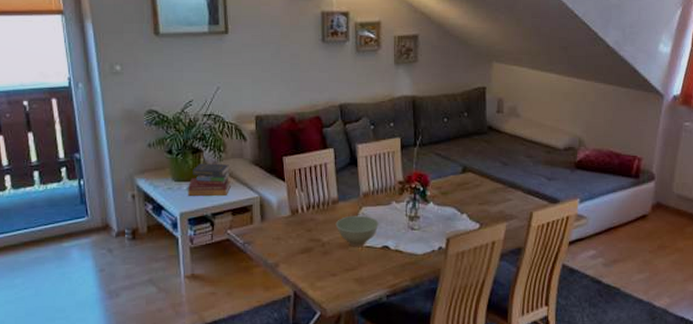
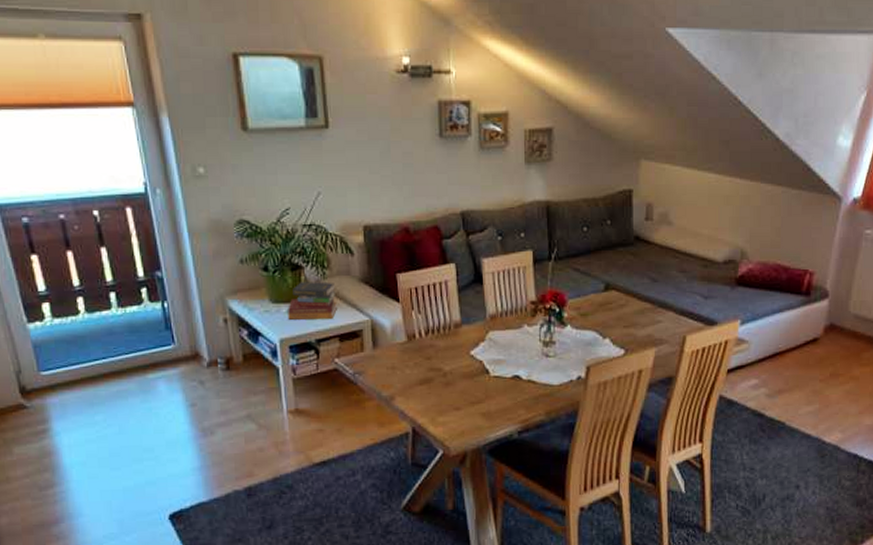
bowl: present [335,215,379,247] -> none [458,340,509,377]

